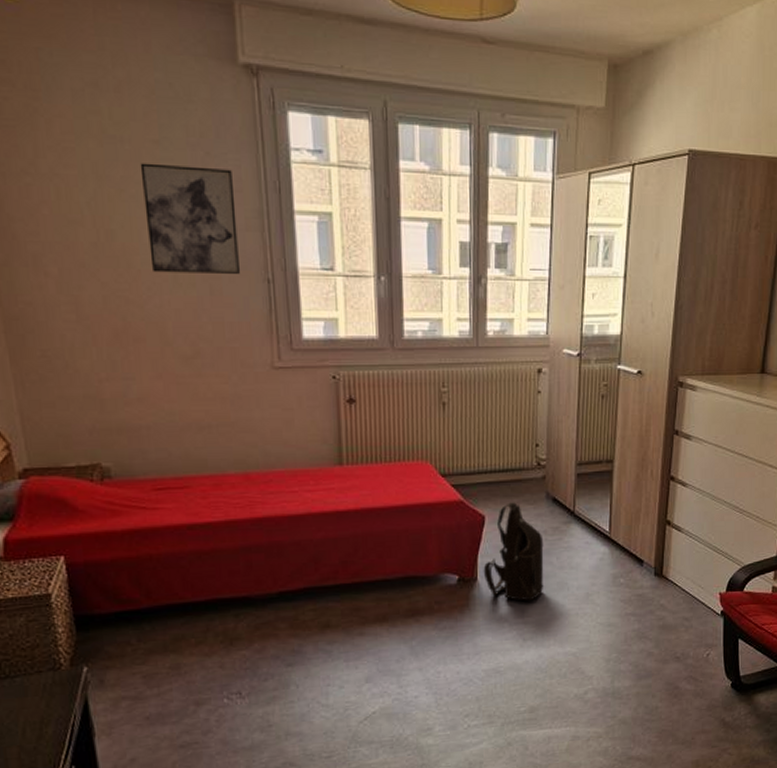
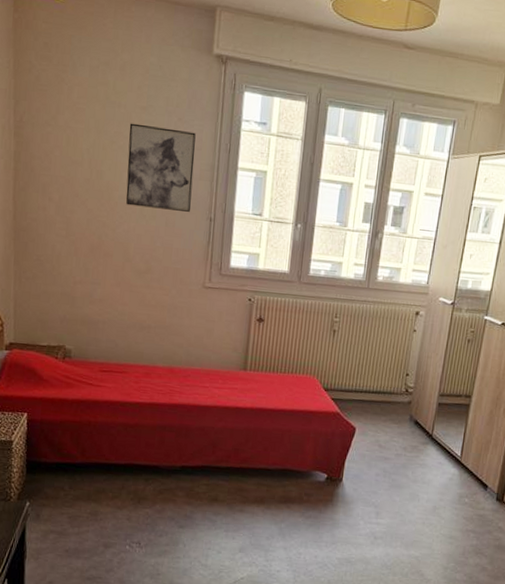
shoulder bag: present [483,502,544,601] -> none [348,419,403,506]

